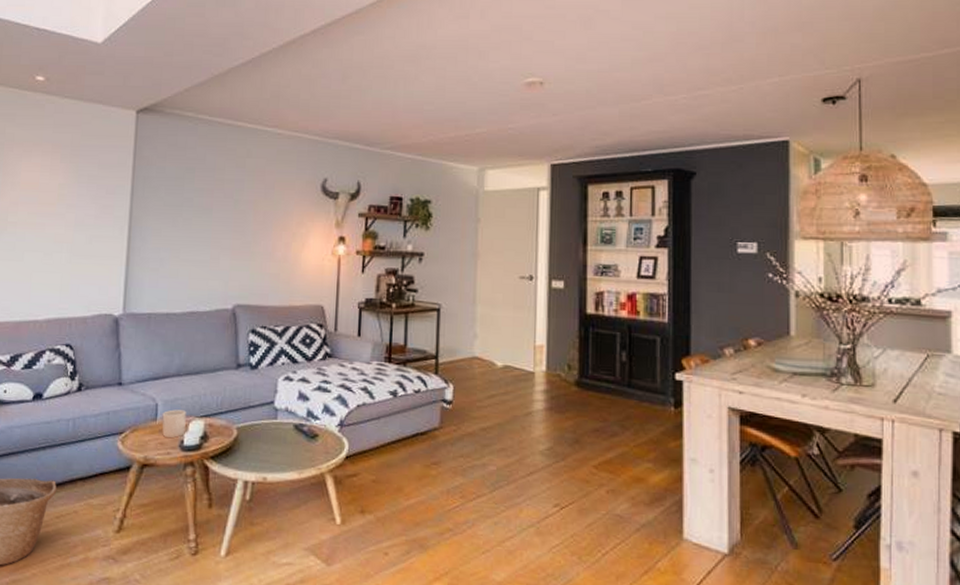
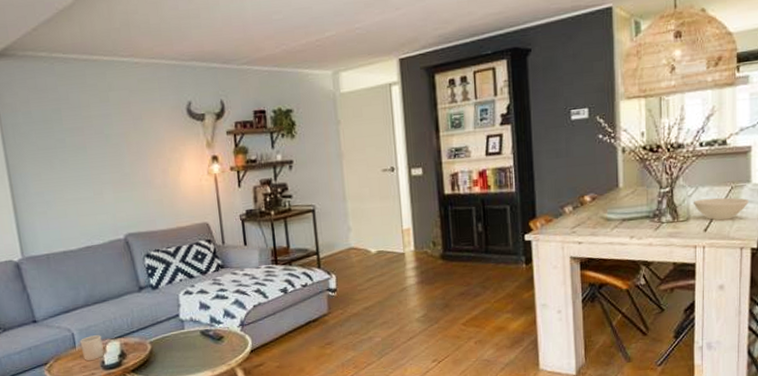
bowl: none [879,363,949,393] -> present [693,197,749,221]

